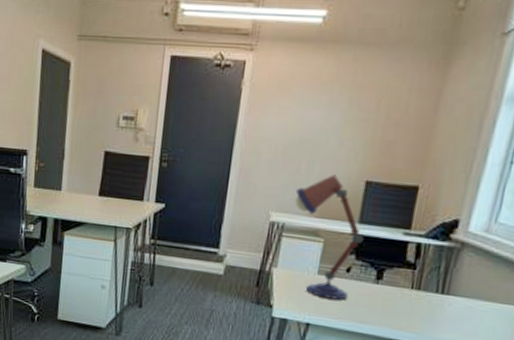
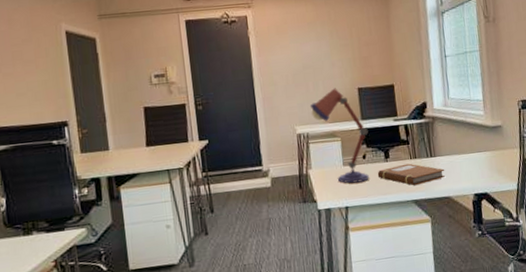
notebook: none [359,291,457,325] -> present [377,163,445,186]

